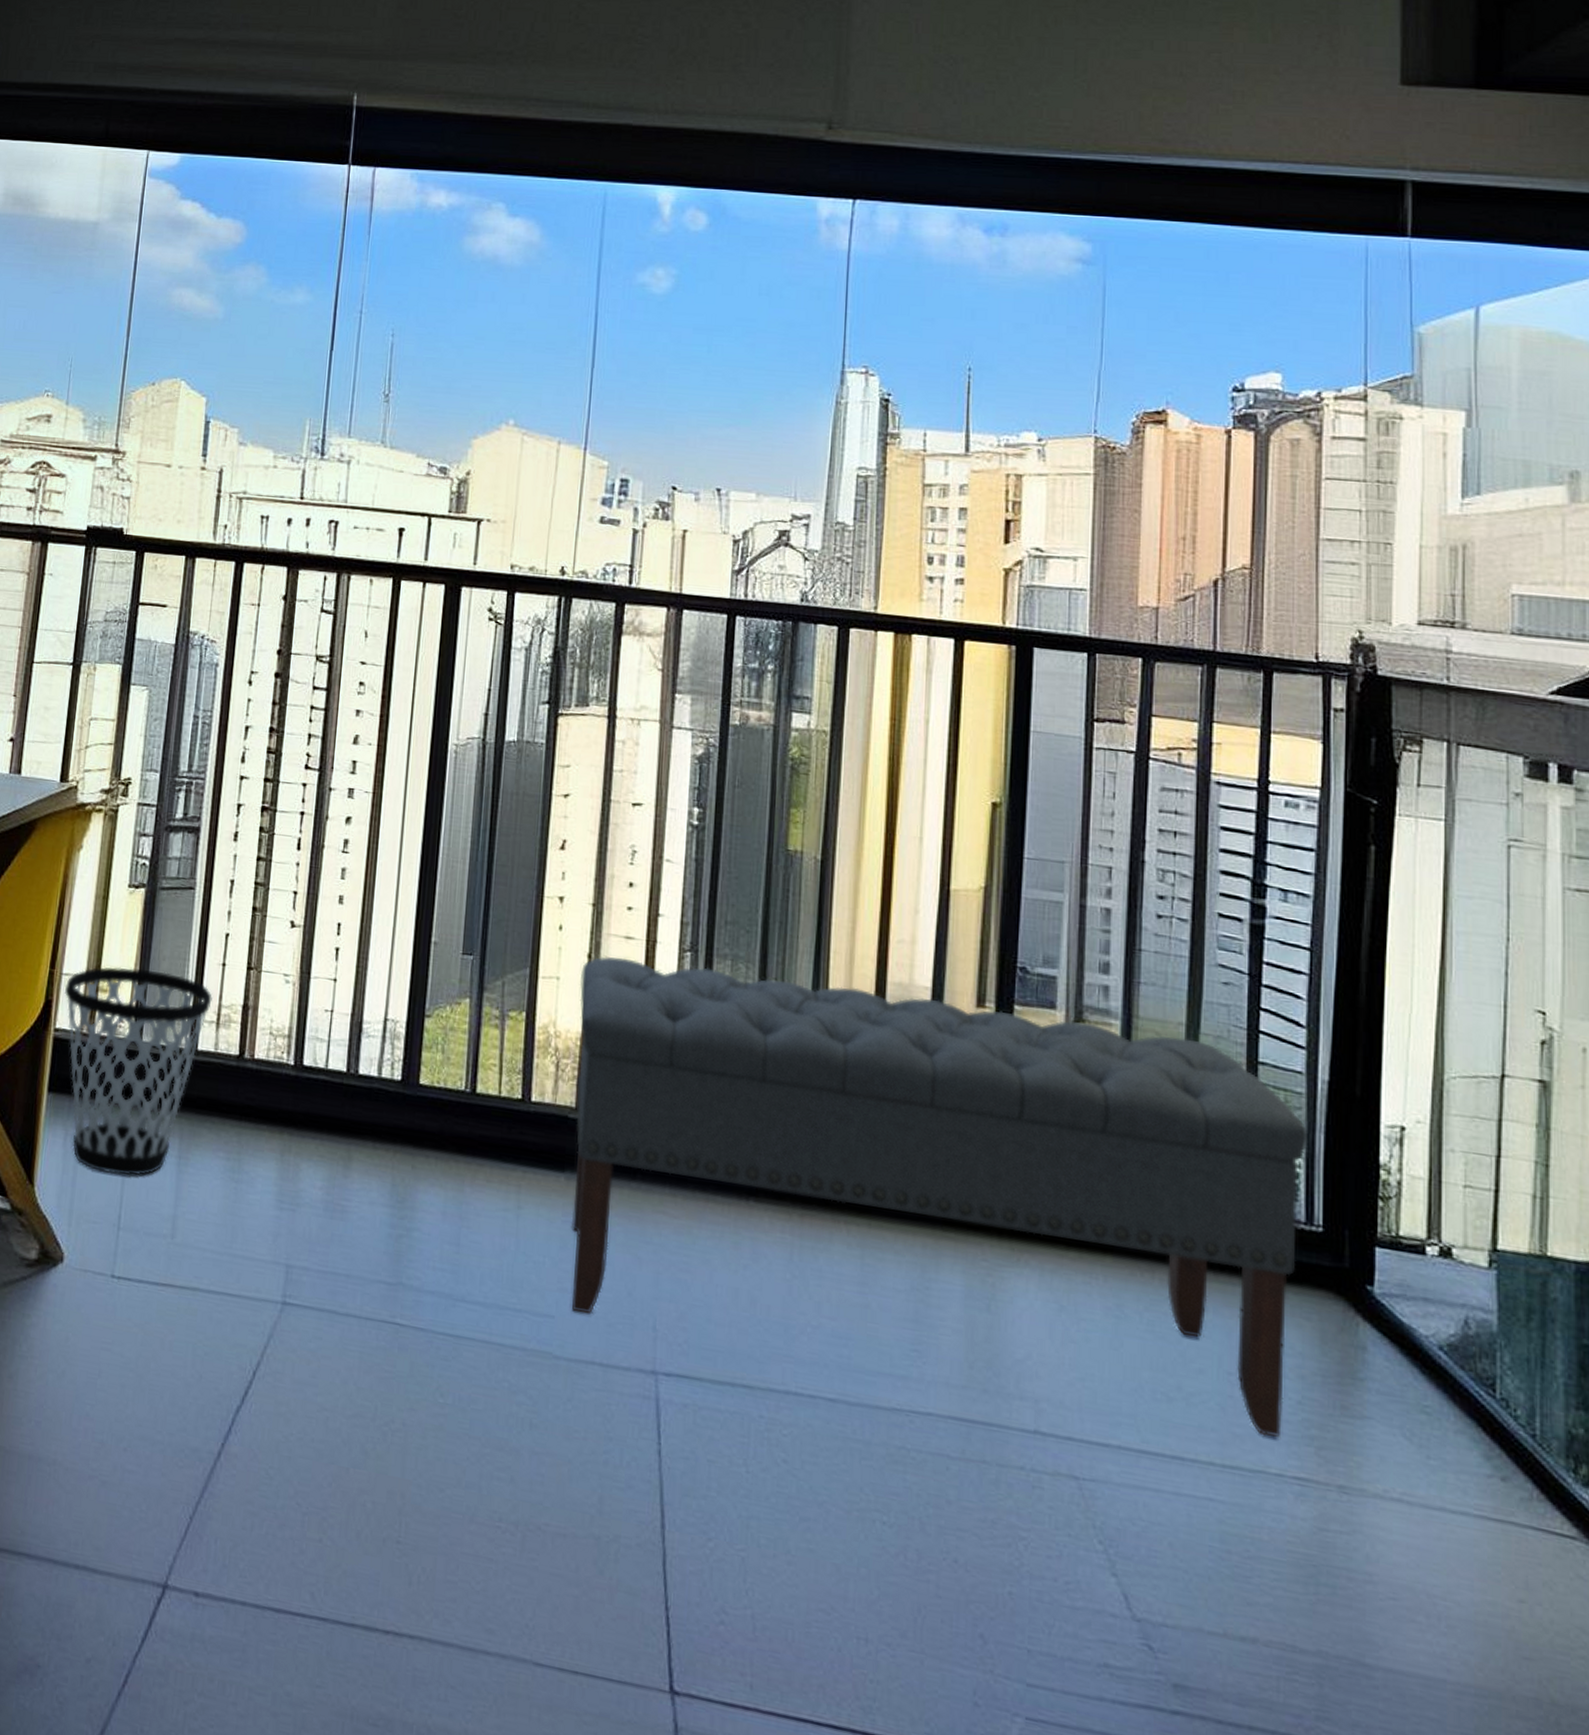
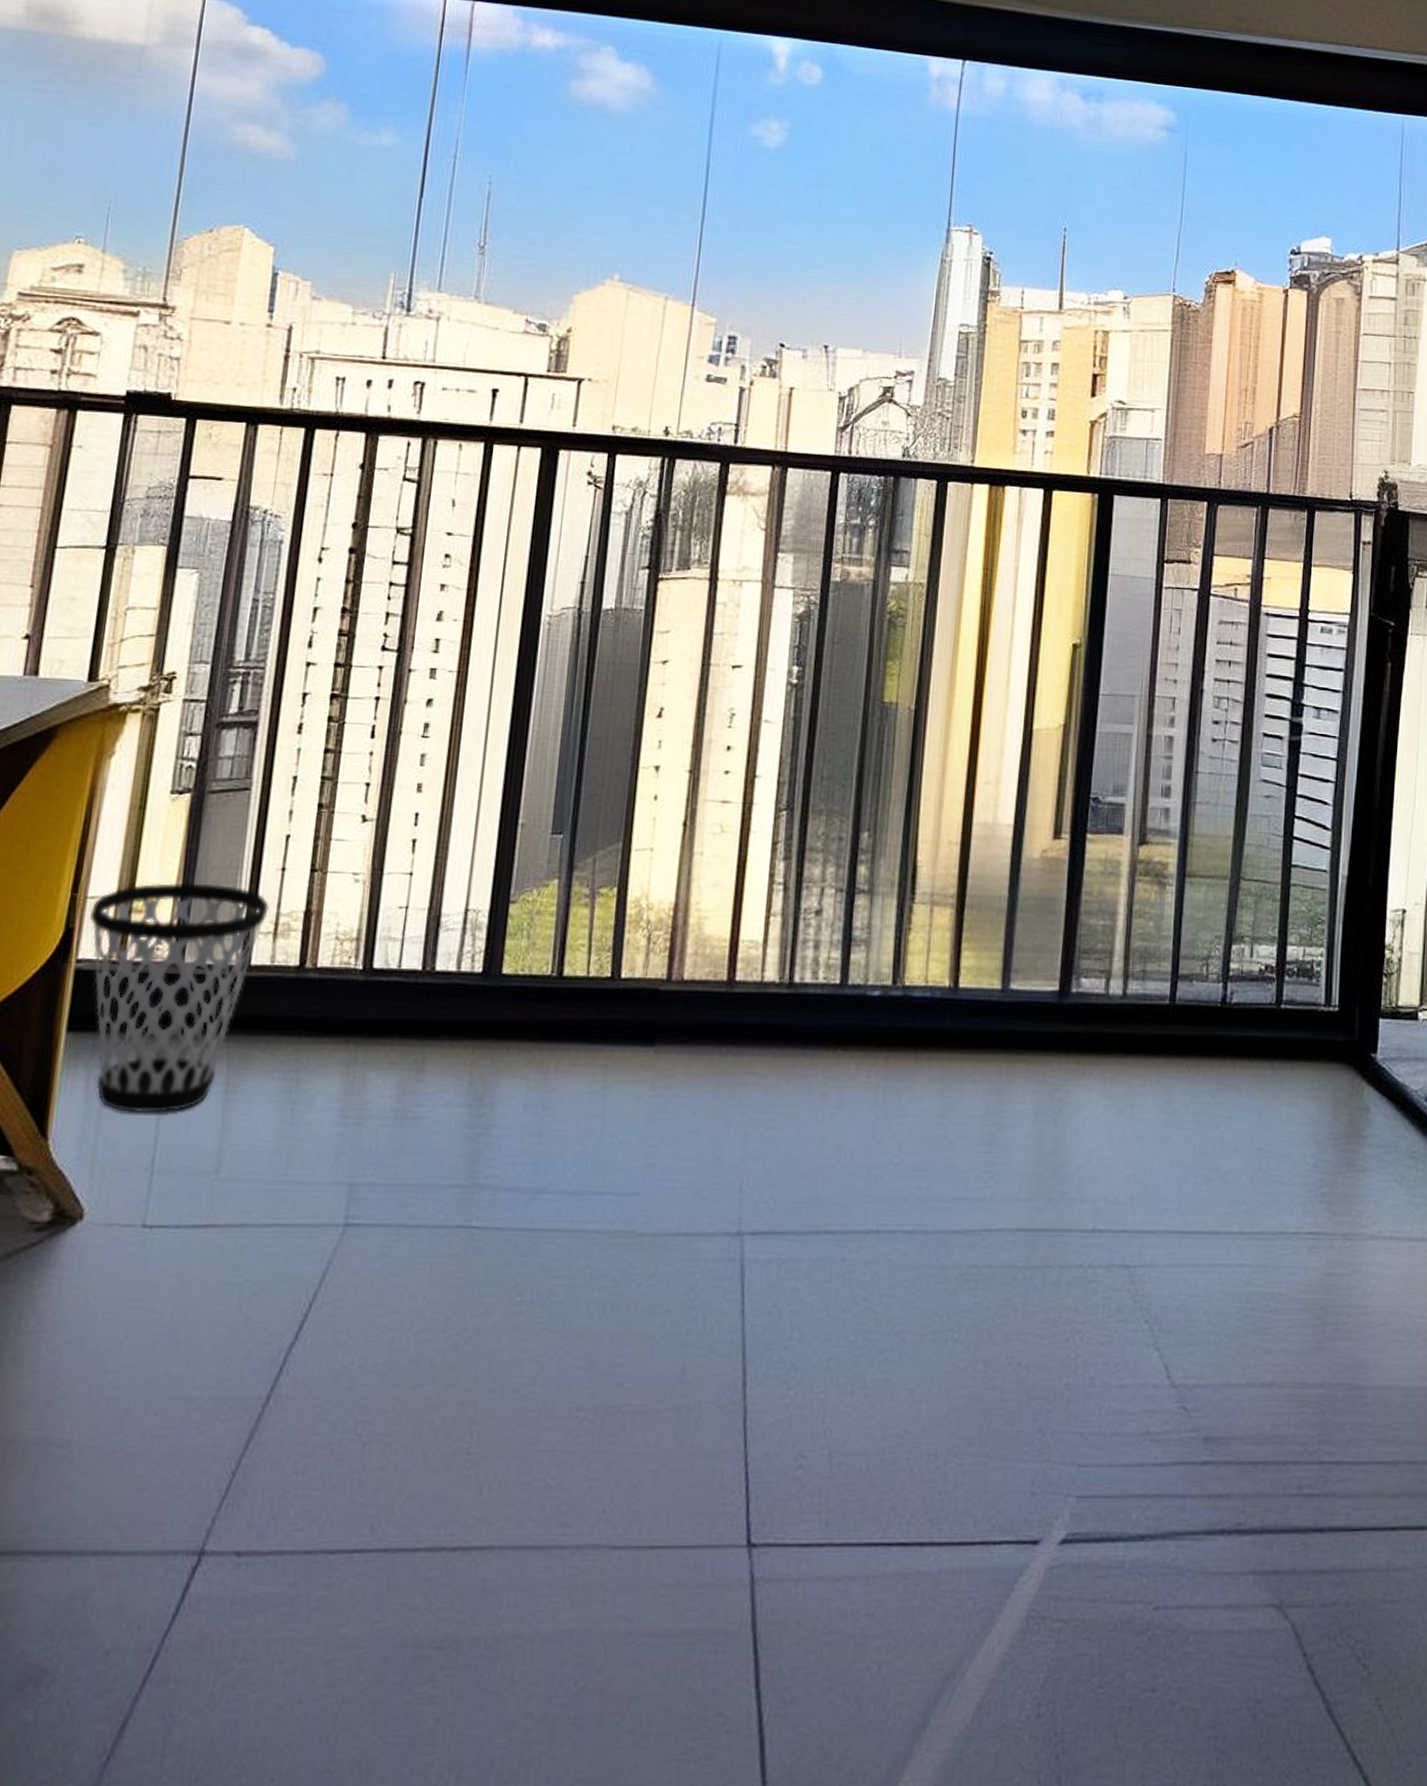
bench: present [571,956,1309,1437] -> none [657,822,1330,1200]

